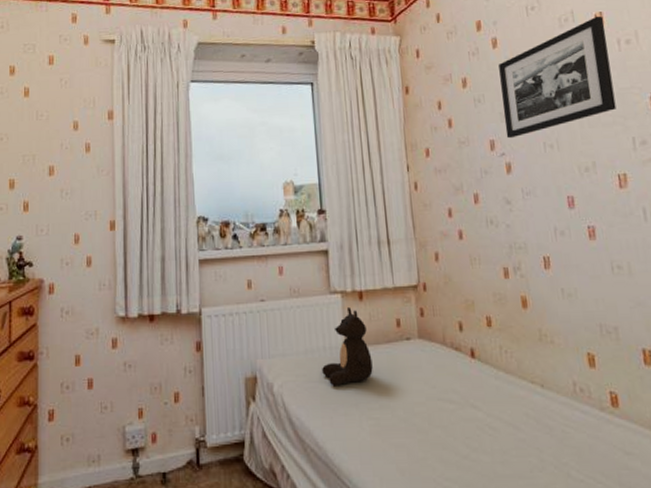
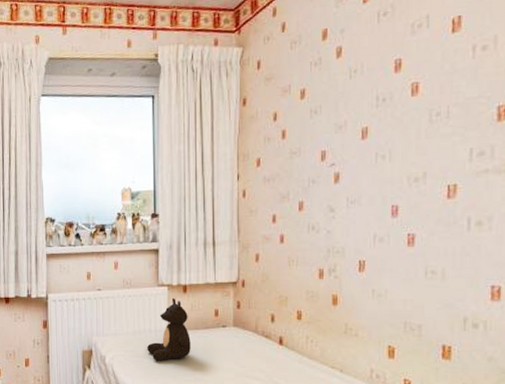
picture frame: present [498,16,617,139] -> none [338,20,462,149]

